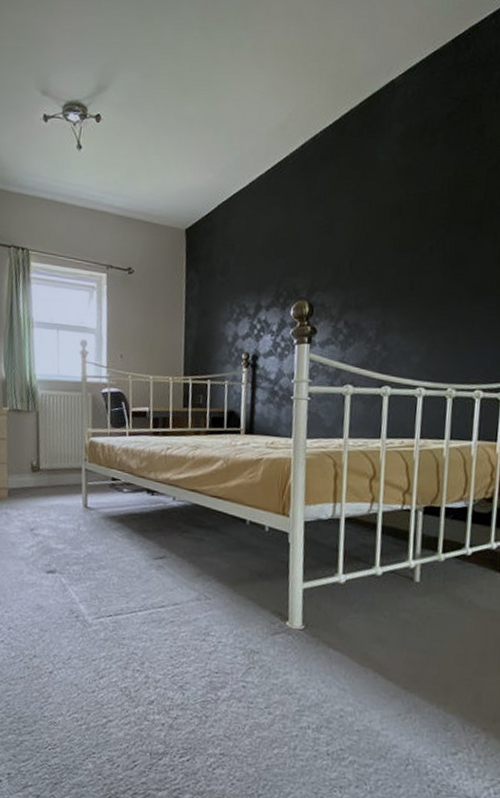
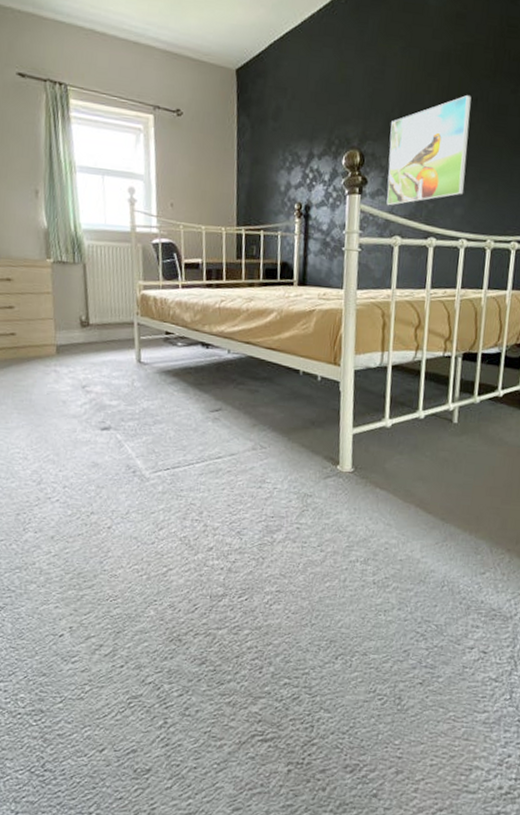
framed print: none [337,244,426,355] -> present [386,95,472,206]

